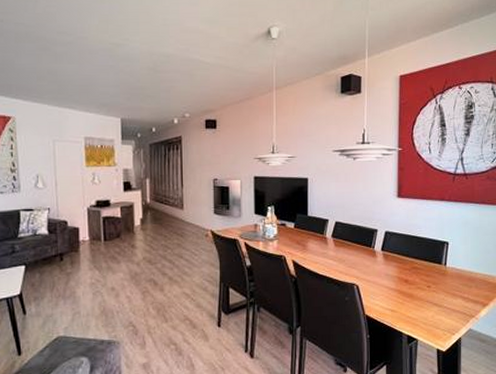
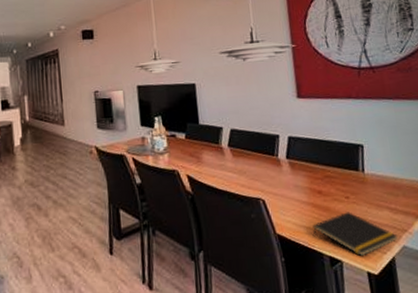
notepad: none [397,299,466,337] -> present [312,212,398,257]

